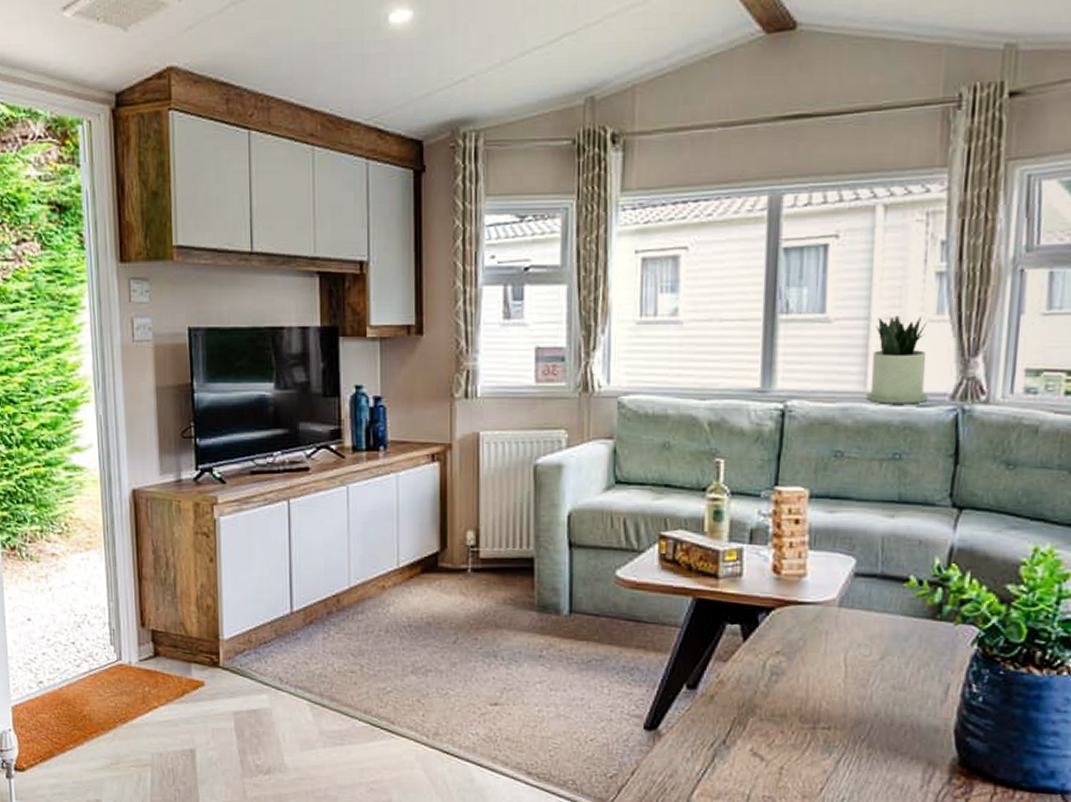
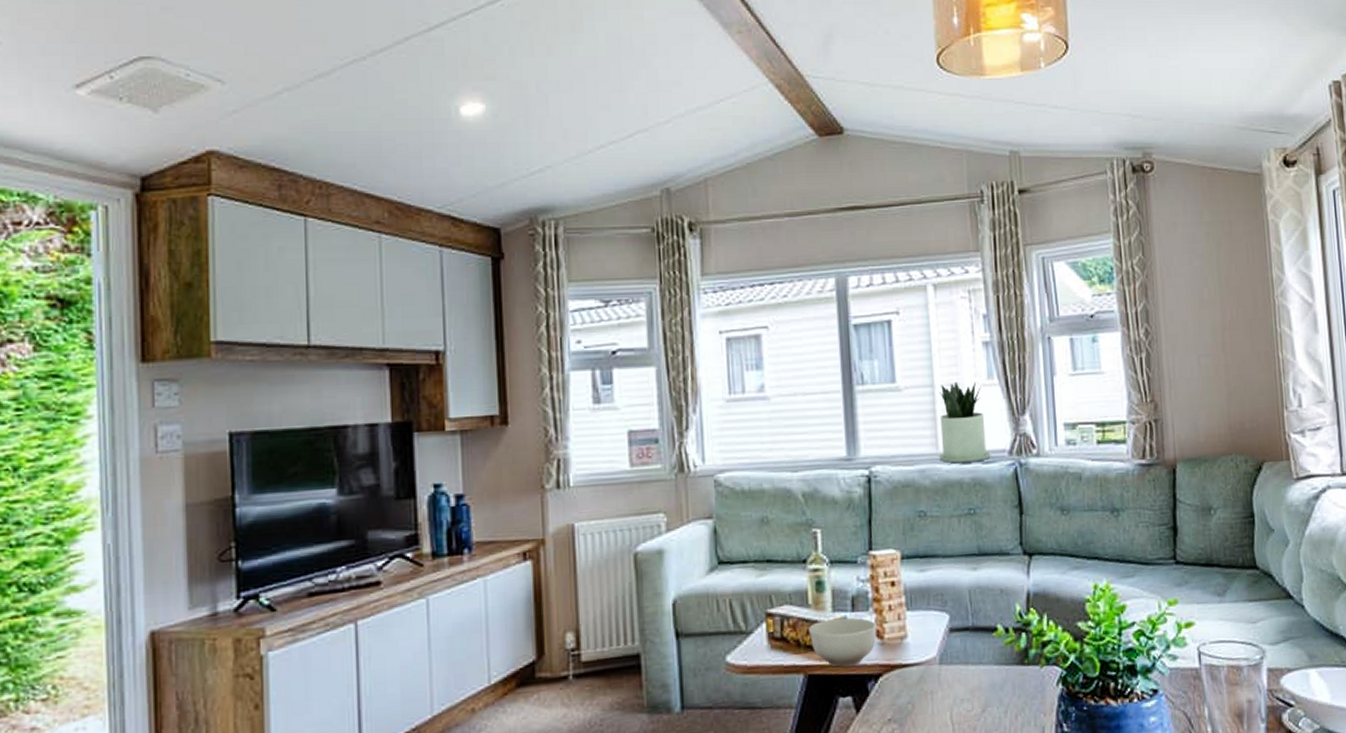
bowl: none [702,548,774,596] -> present [809,617,877,667]

